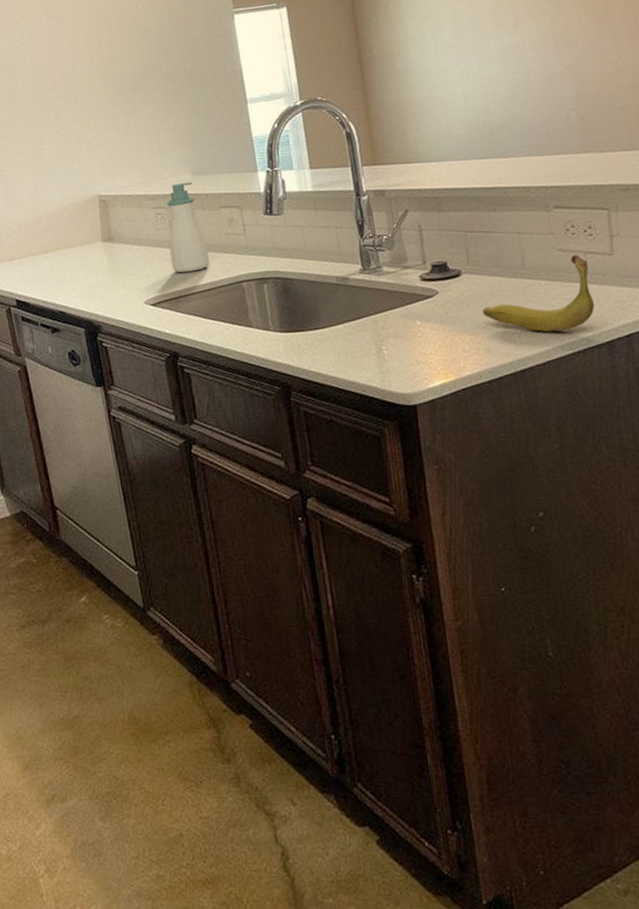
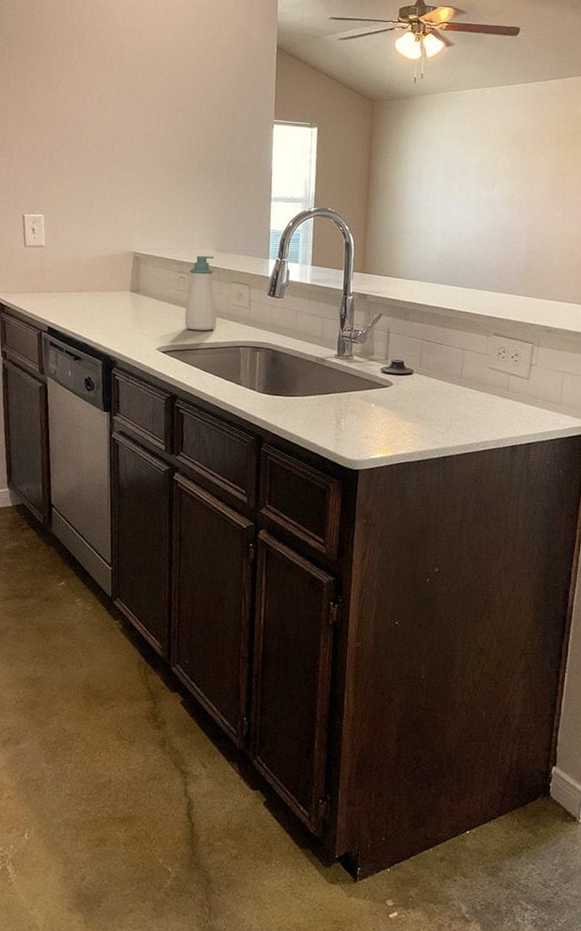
banana: present [483,255,595,333] -> none [424,374,510,431]

